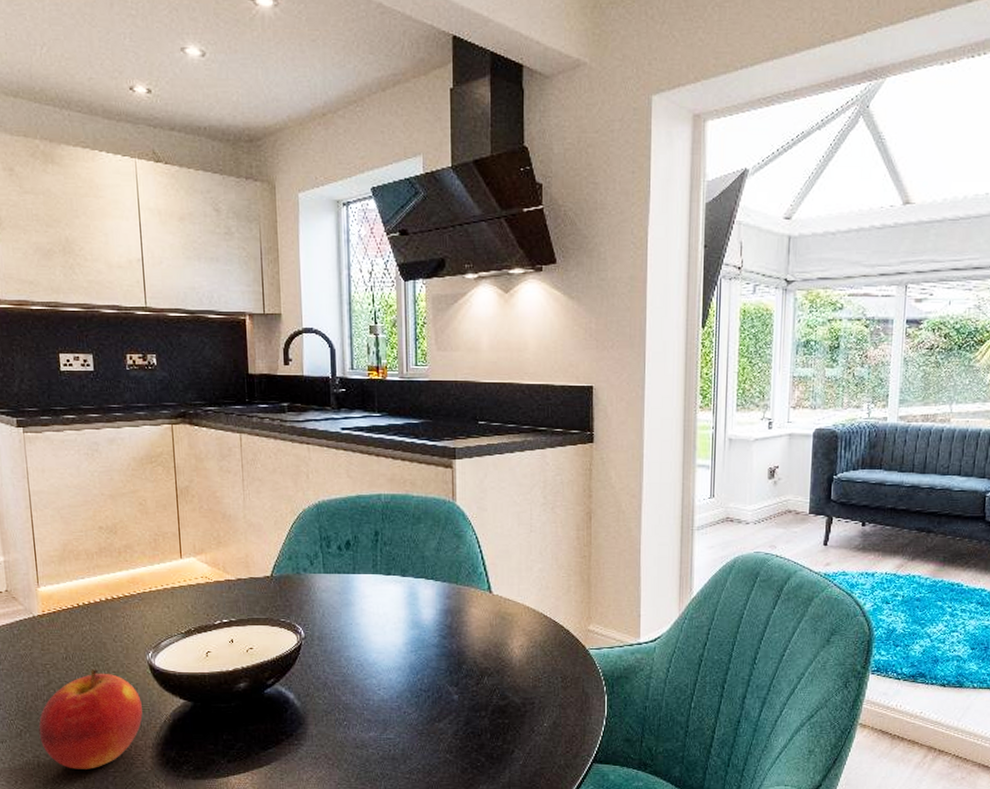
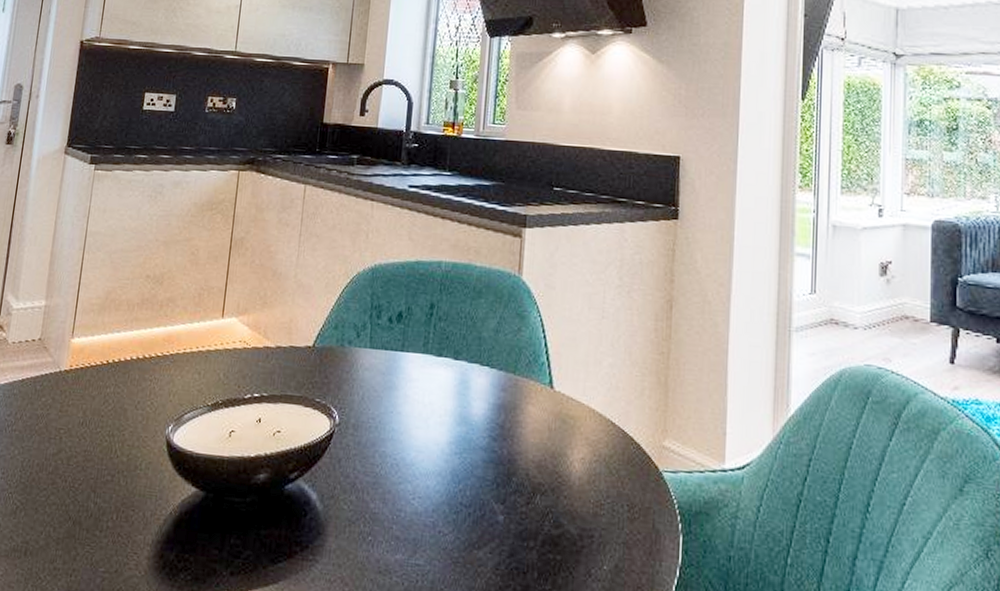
apple: present [38,669,143,769] -> none [34,439,151,566]

